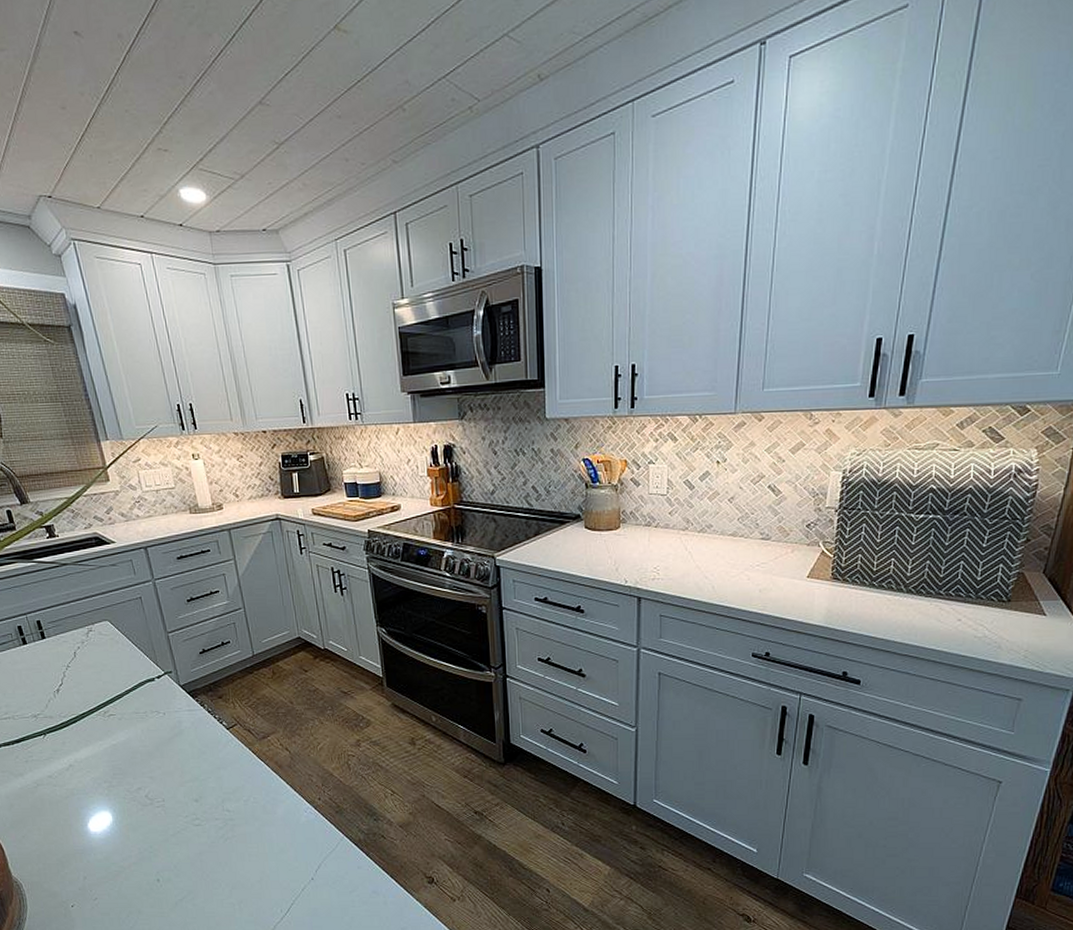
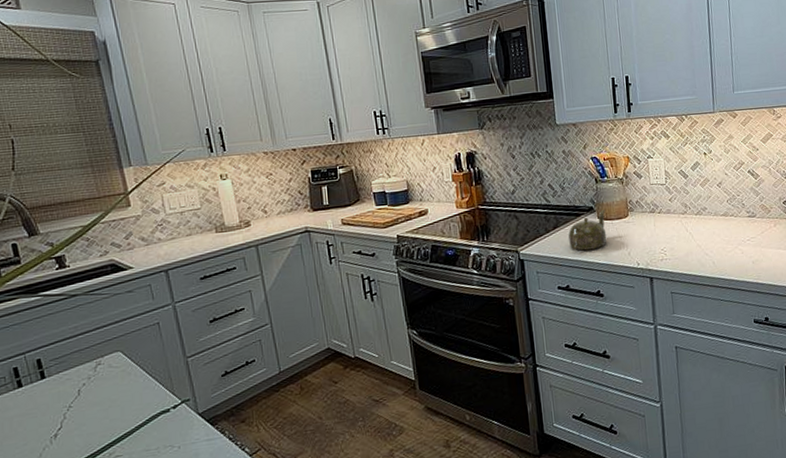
teapot: none [549,519,594,562] -> present [567,210,607,251]

